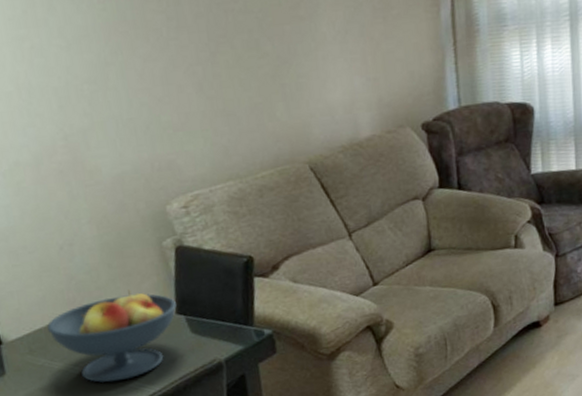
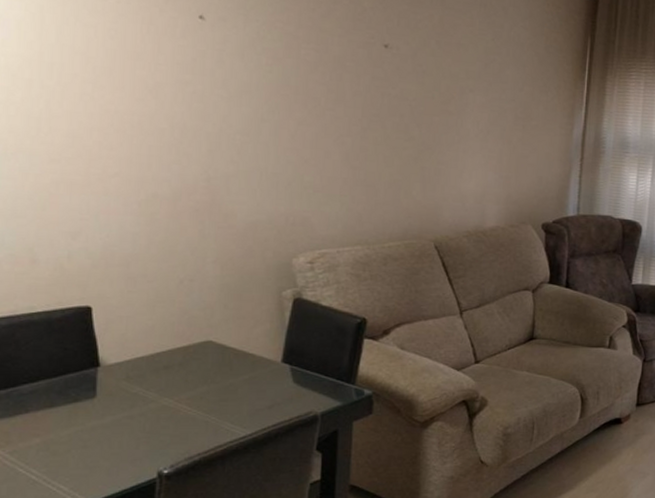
fruit bowl: present [47,289,176,383] -> none [150,332,284,420]

